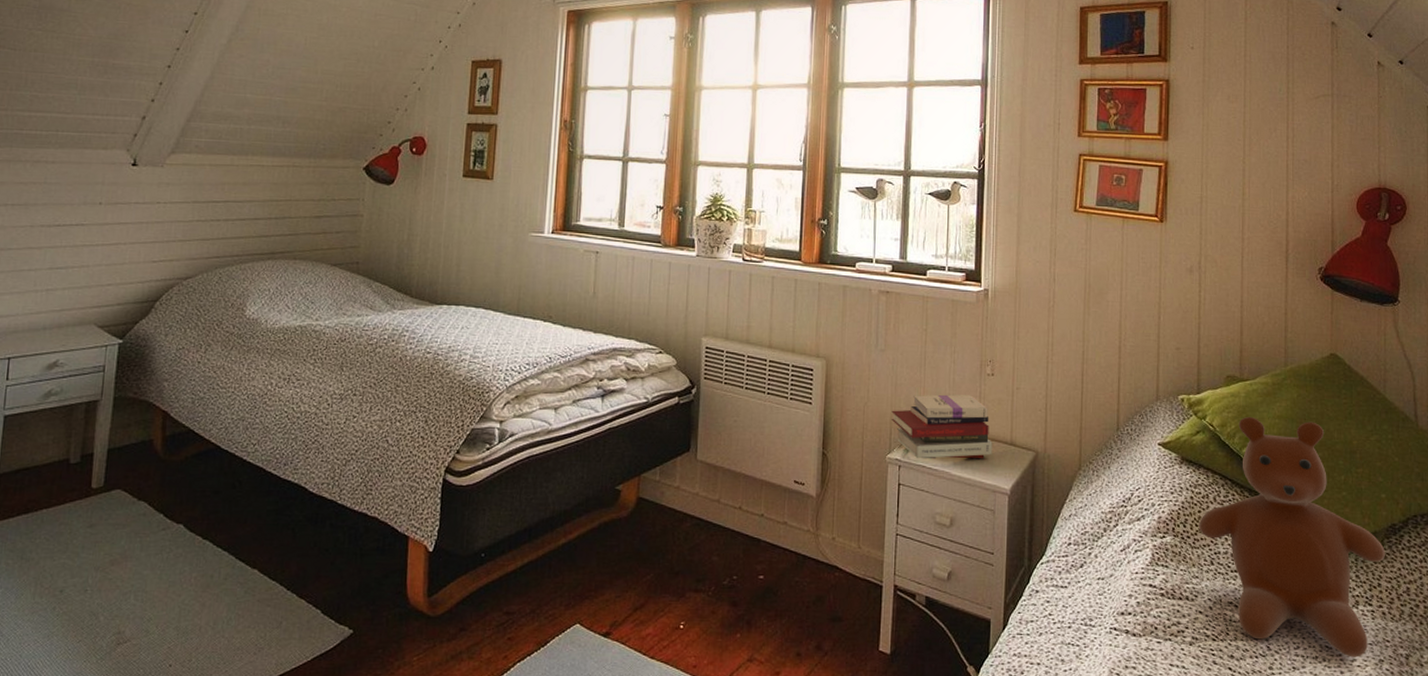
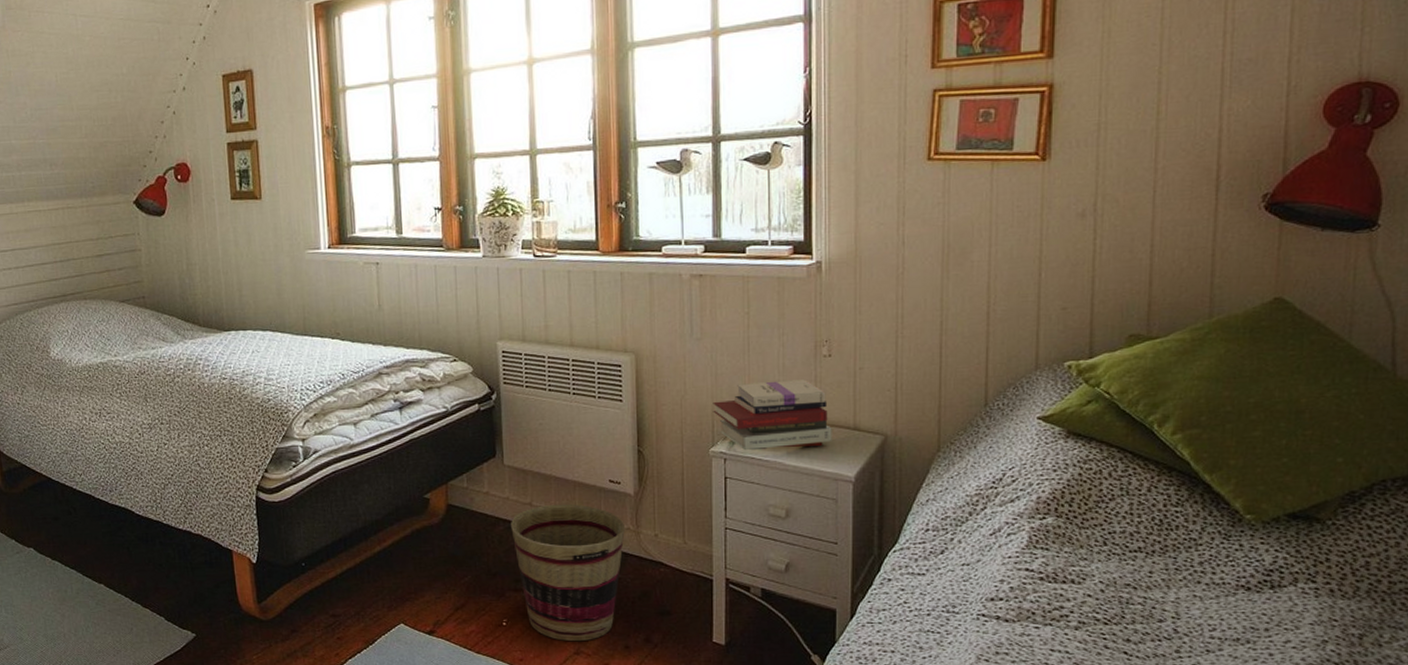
basket: none [697,502,805,648] -> present [511,504,625,642]
teddy bear: present [1198,416,1385,658] -> none [1087,379,1338,639]

